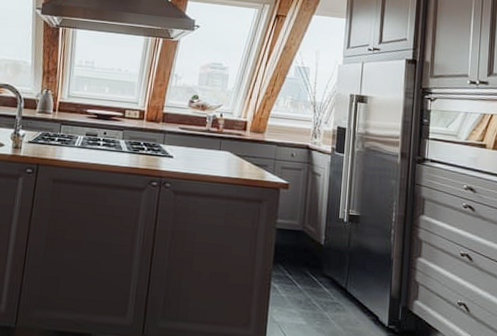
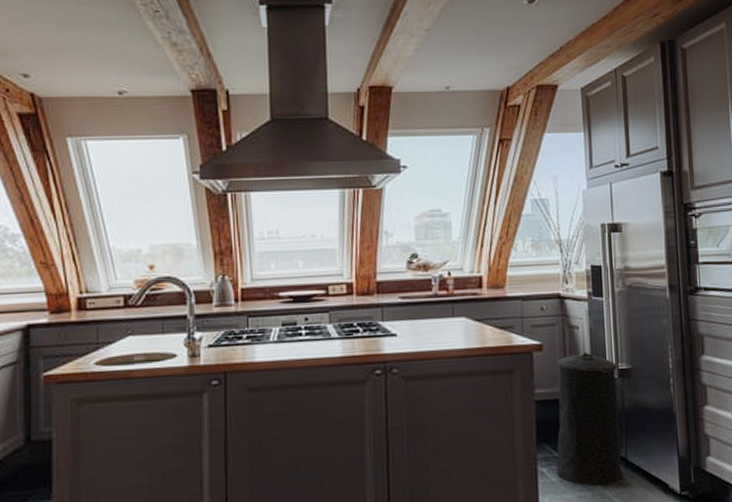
trash can: none [286,195,348,308] -> present [556,351,623,486]

